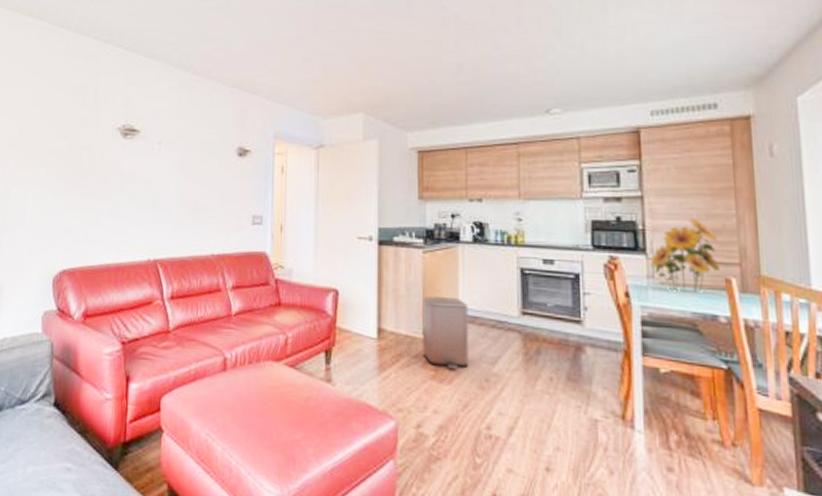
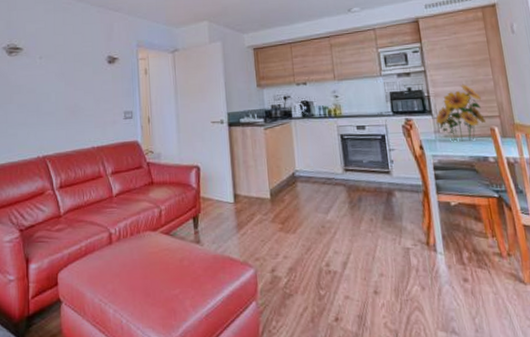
pedal bin: present [424,296,469,370] -> none [268,163,308,221]

